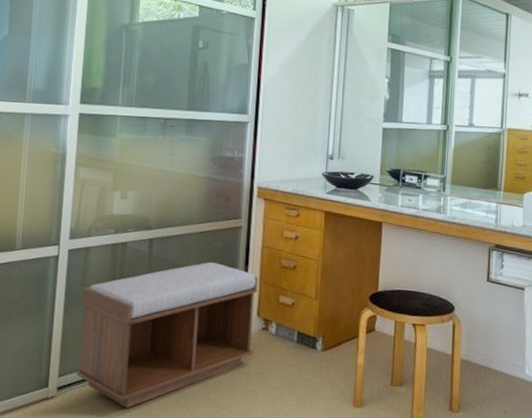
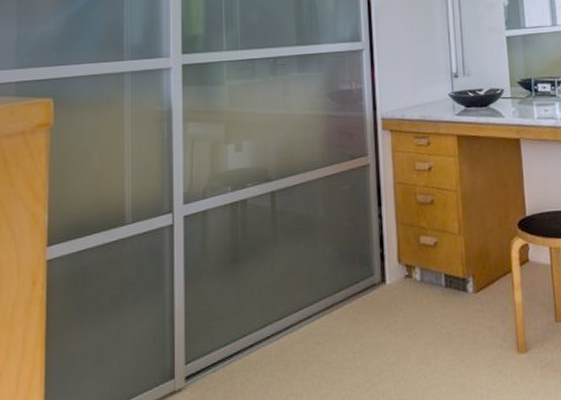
bench: present [76,262,258,409] -> none [203,208,400,392]

